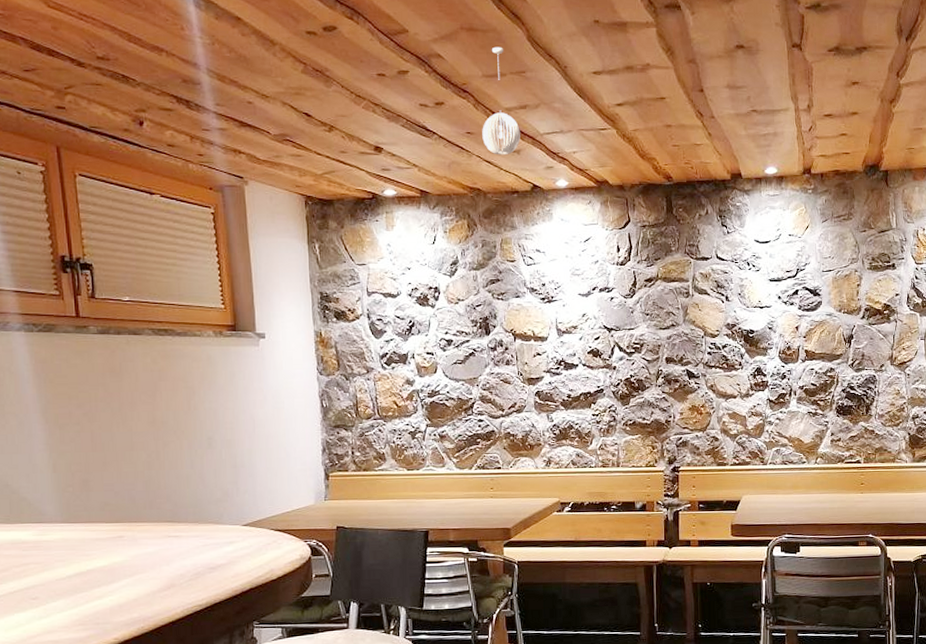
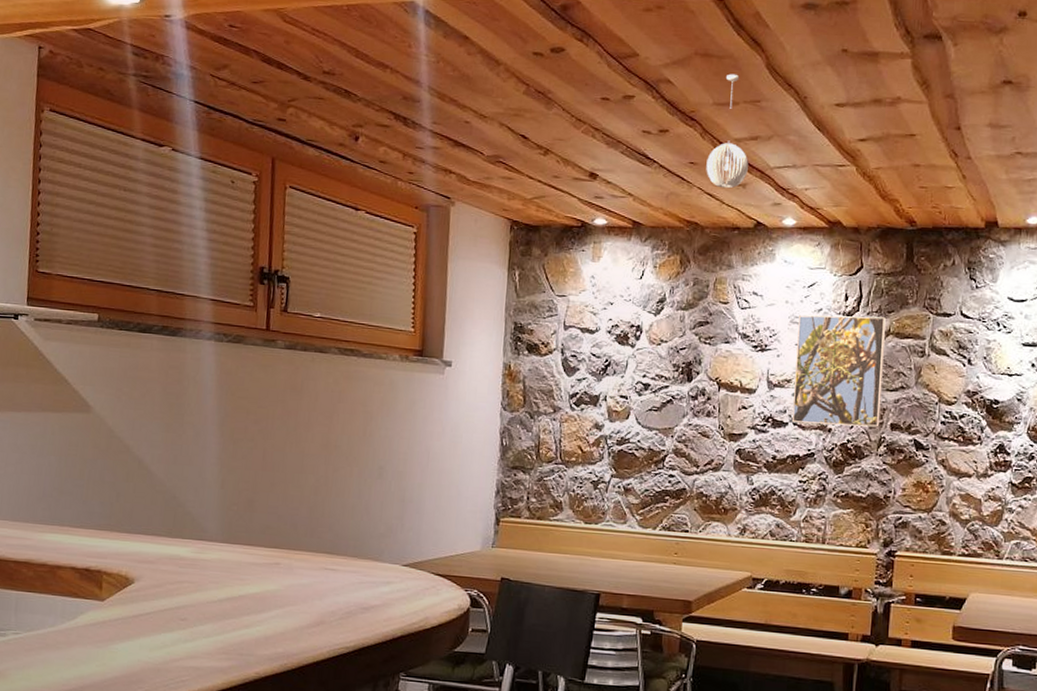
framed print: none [578,264,657,364] -> present [791,314,886,427]

